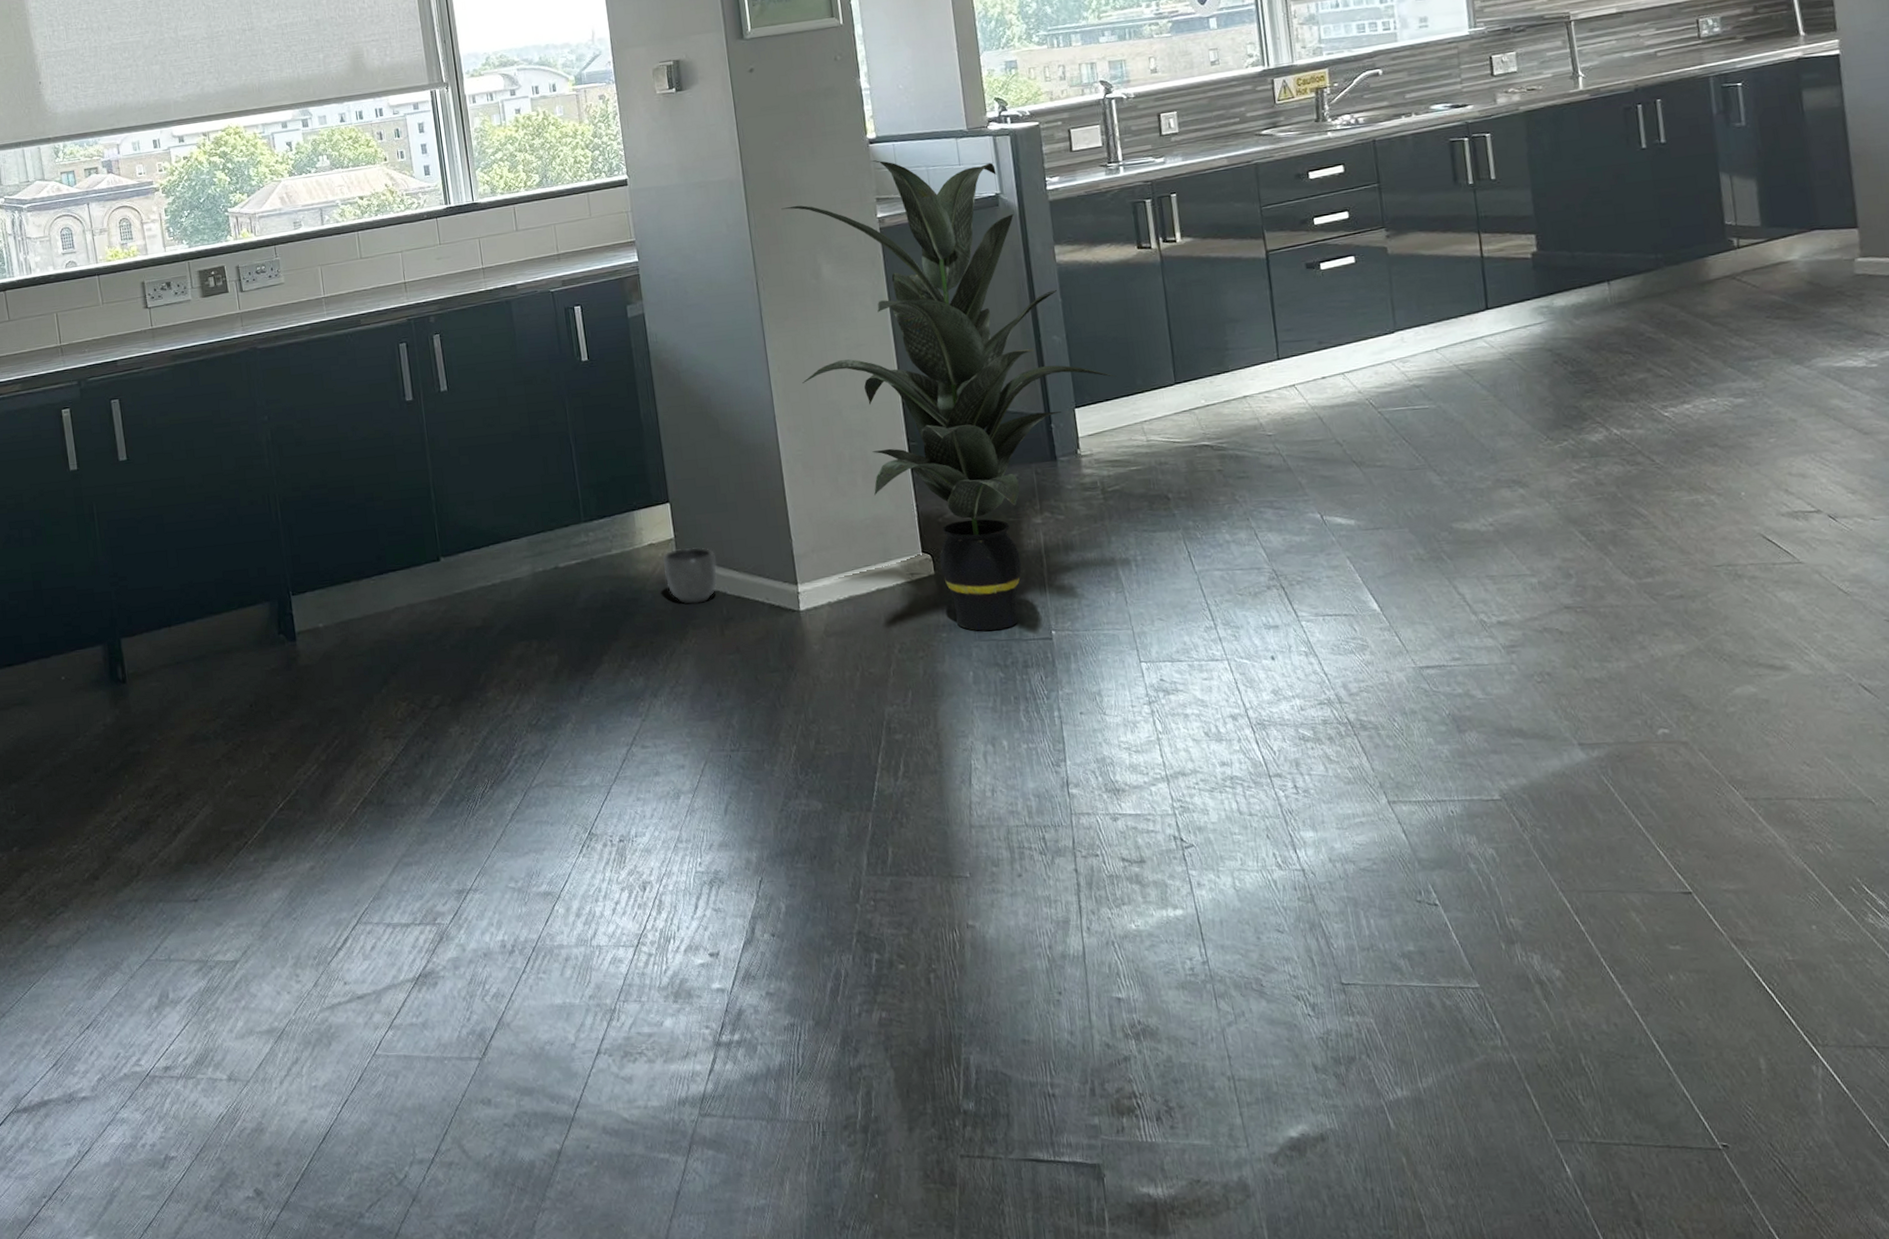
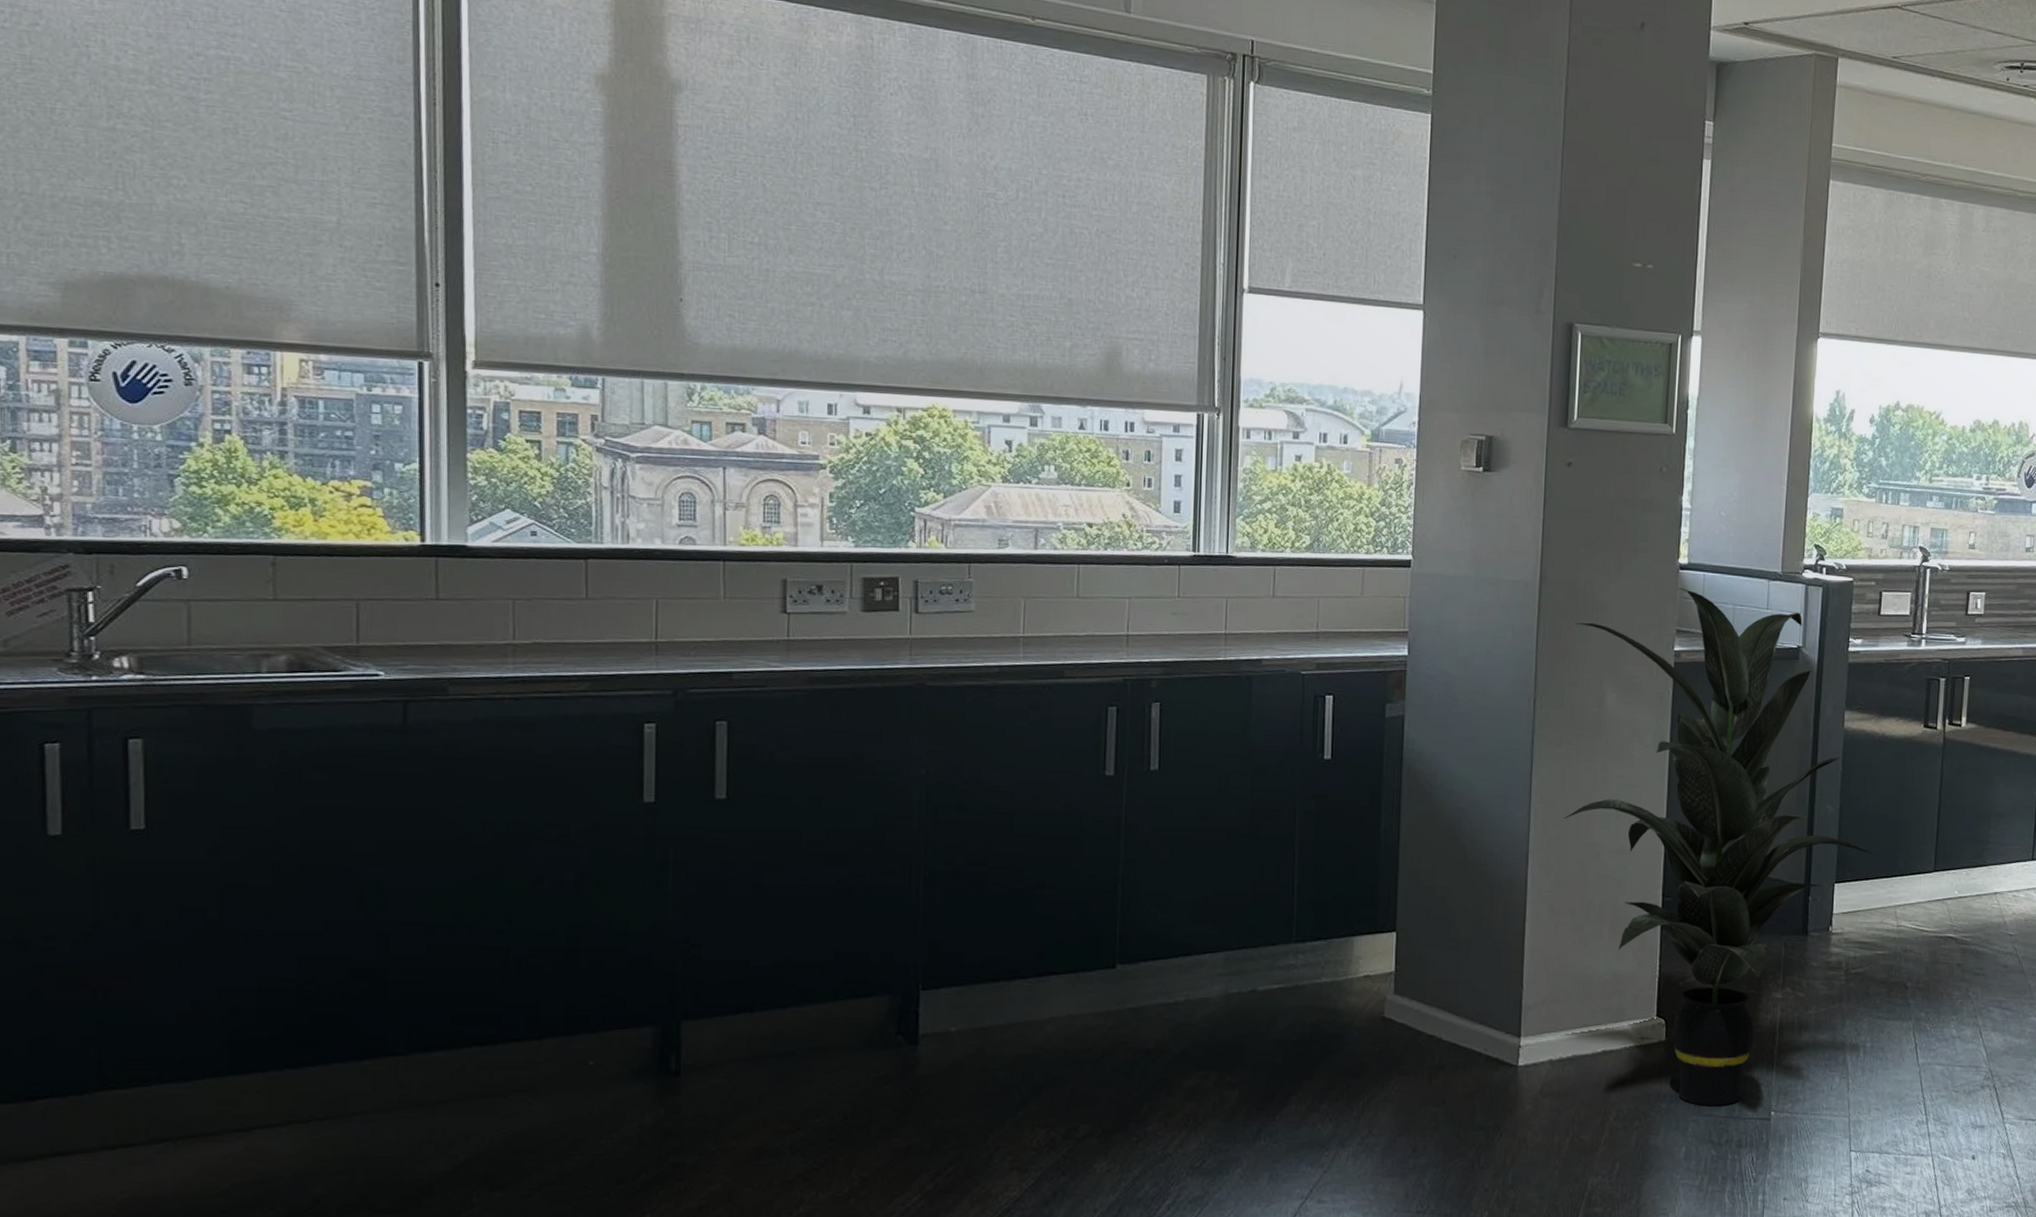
planter: present [663,547,718,605] -> none [1376,984,1437,1048]

